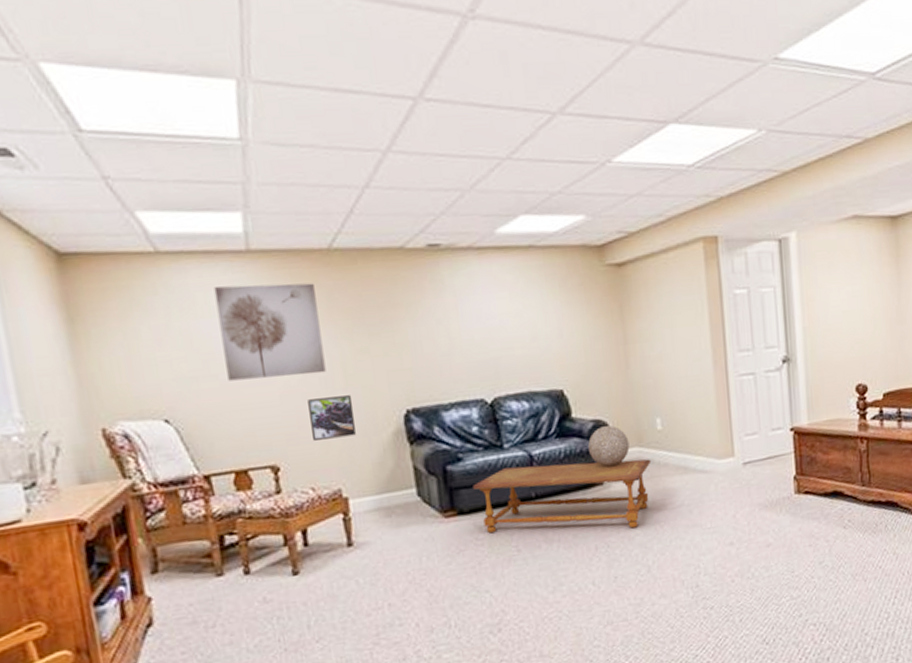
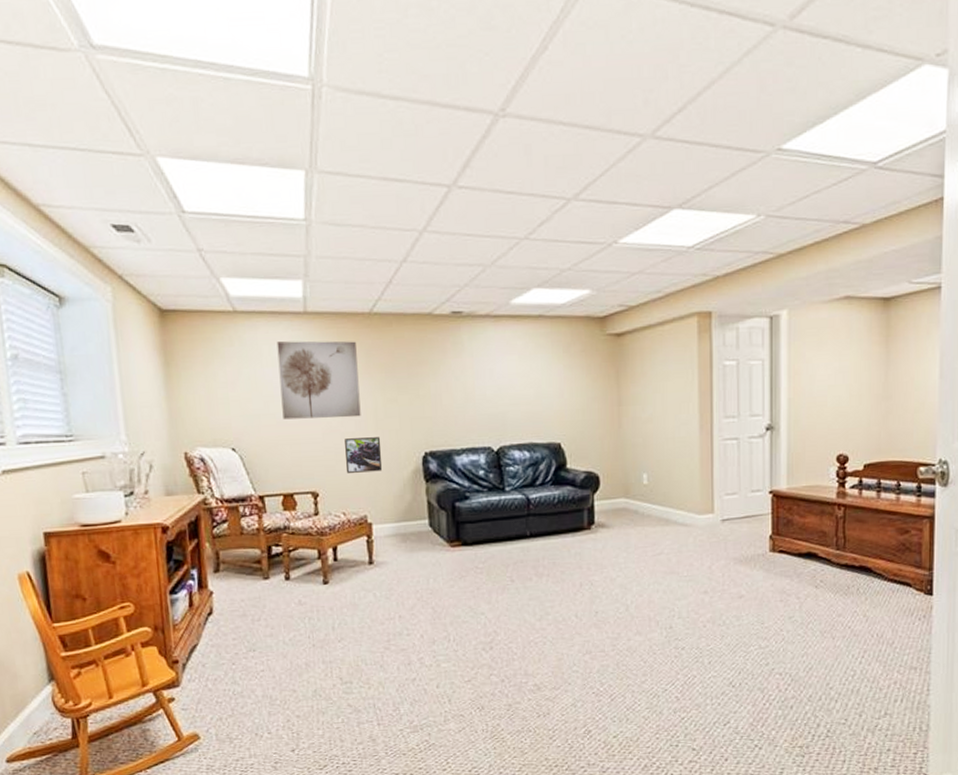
coffee table: present [473,459,652,534] -> none [477,507,636,570]
decorative sphere: present [588,425,630,467] -> none [580,477,617,514]

